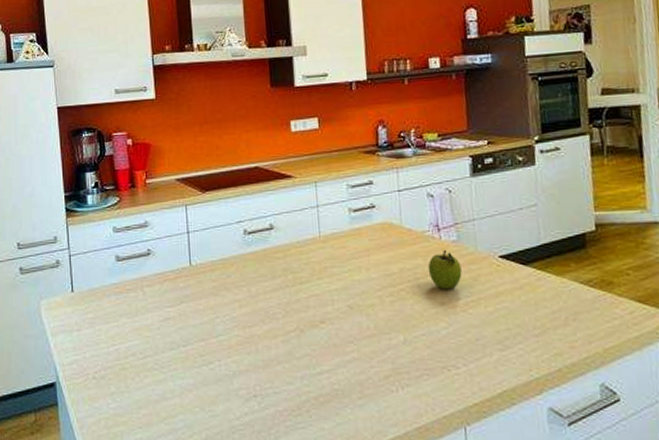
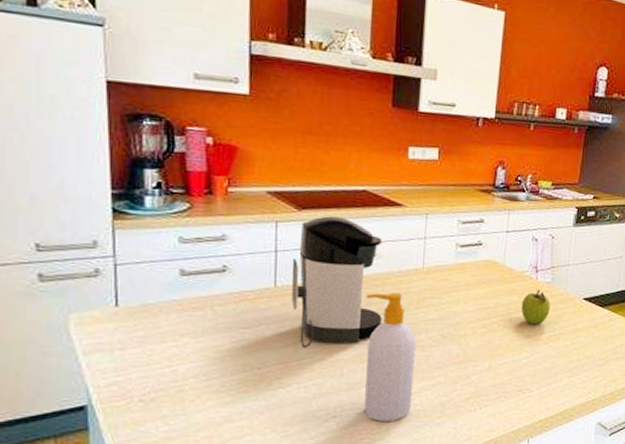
coffee maker: none [202,194,288,324] -> present [291,216,382,348]
soap bottle: none [270,263,329,402] -> present [364,292,416,421]

